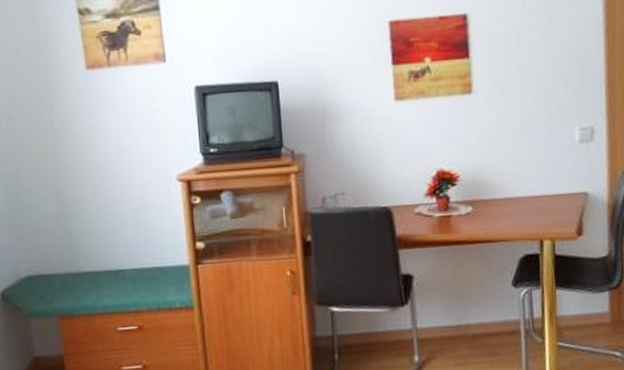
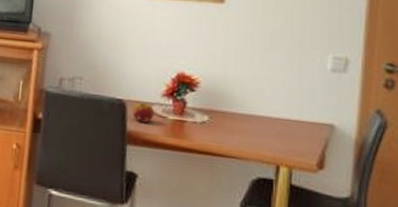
fruit: none [399,205,421,225] -> present [132,102,155,123]

